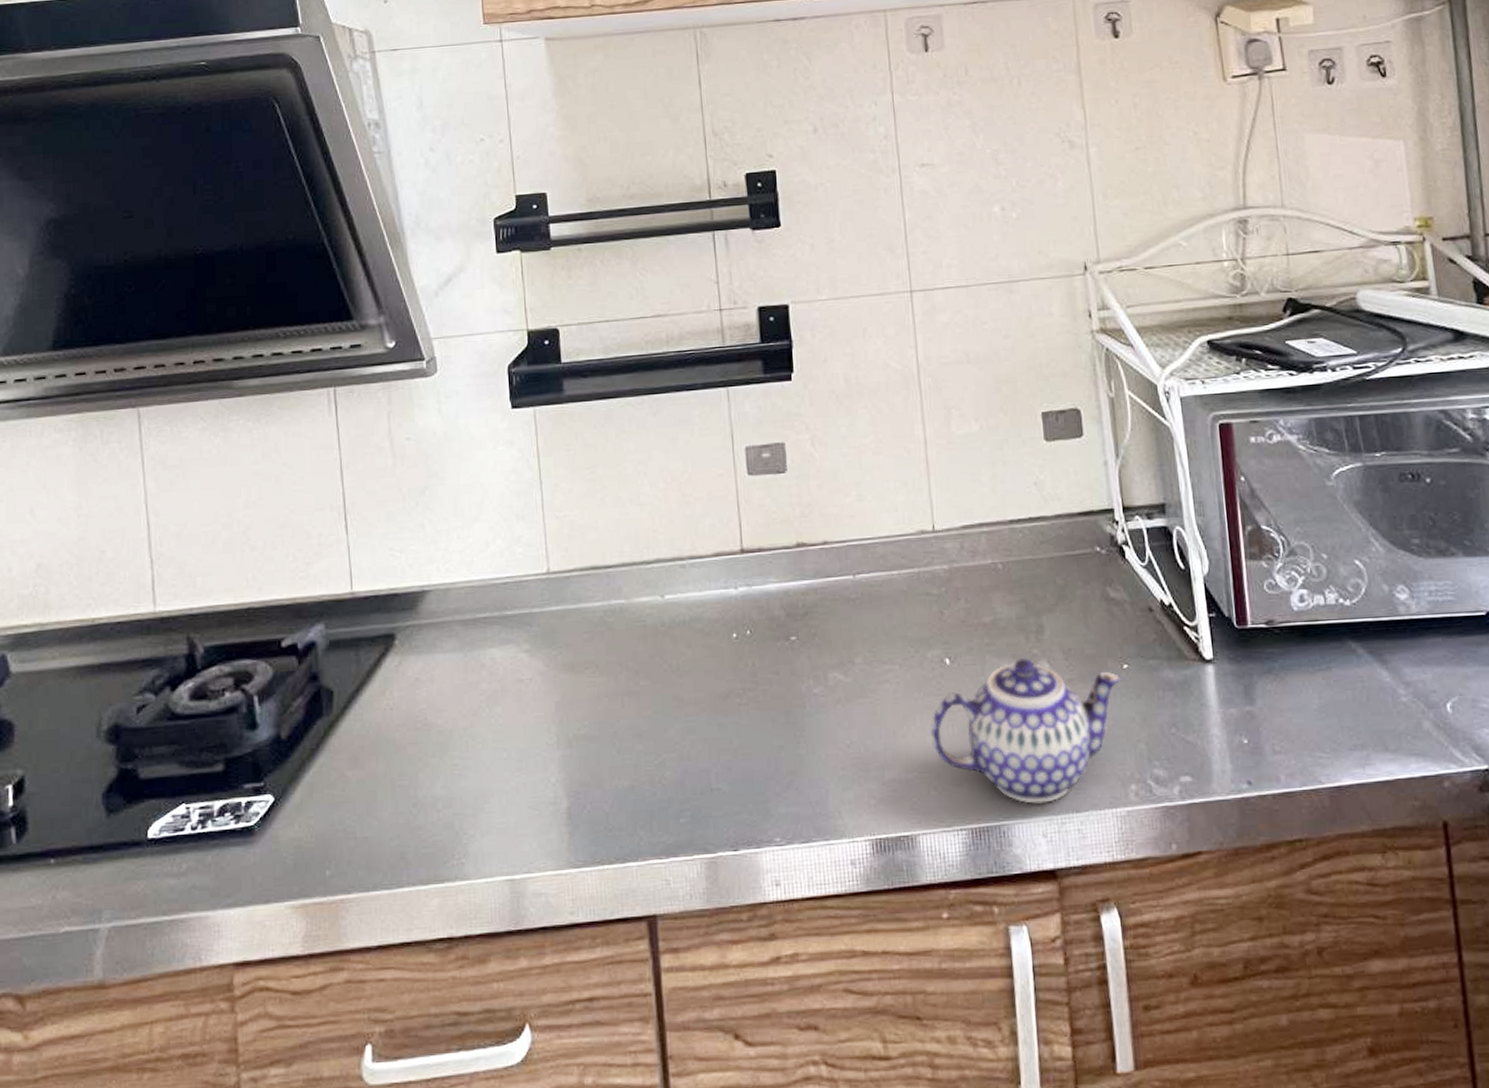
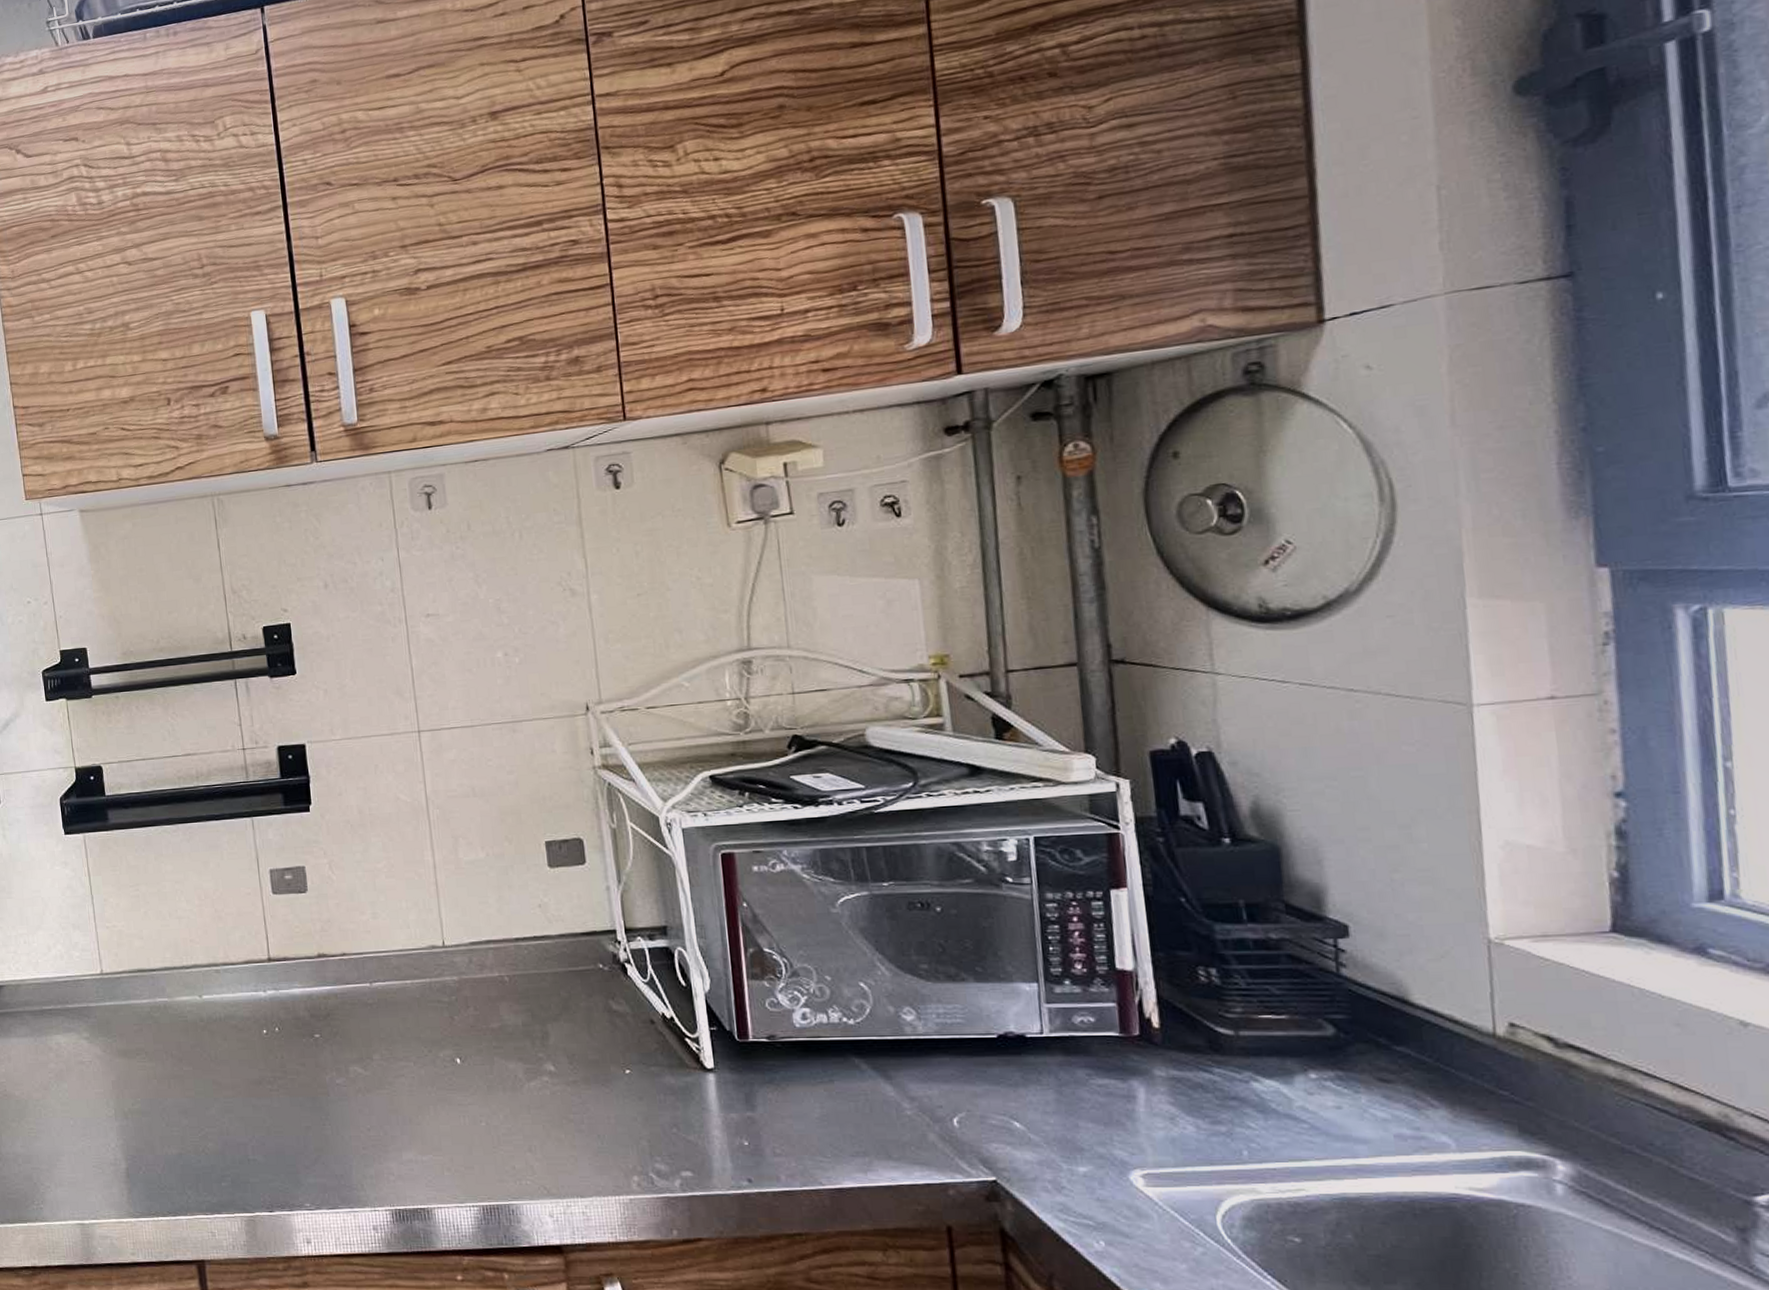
teapot: present [929,658,1122,804] -> none [443,1061,624,1188]

